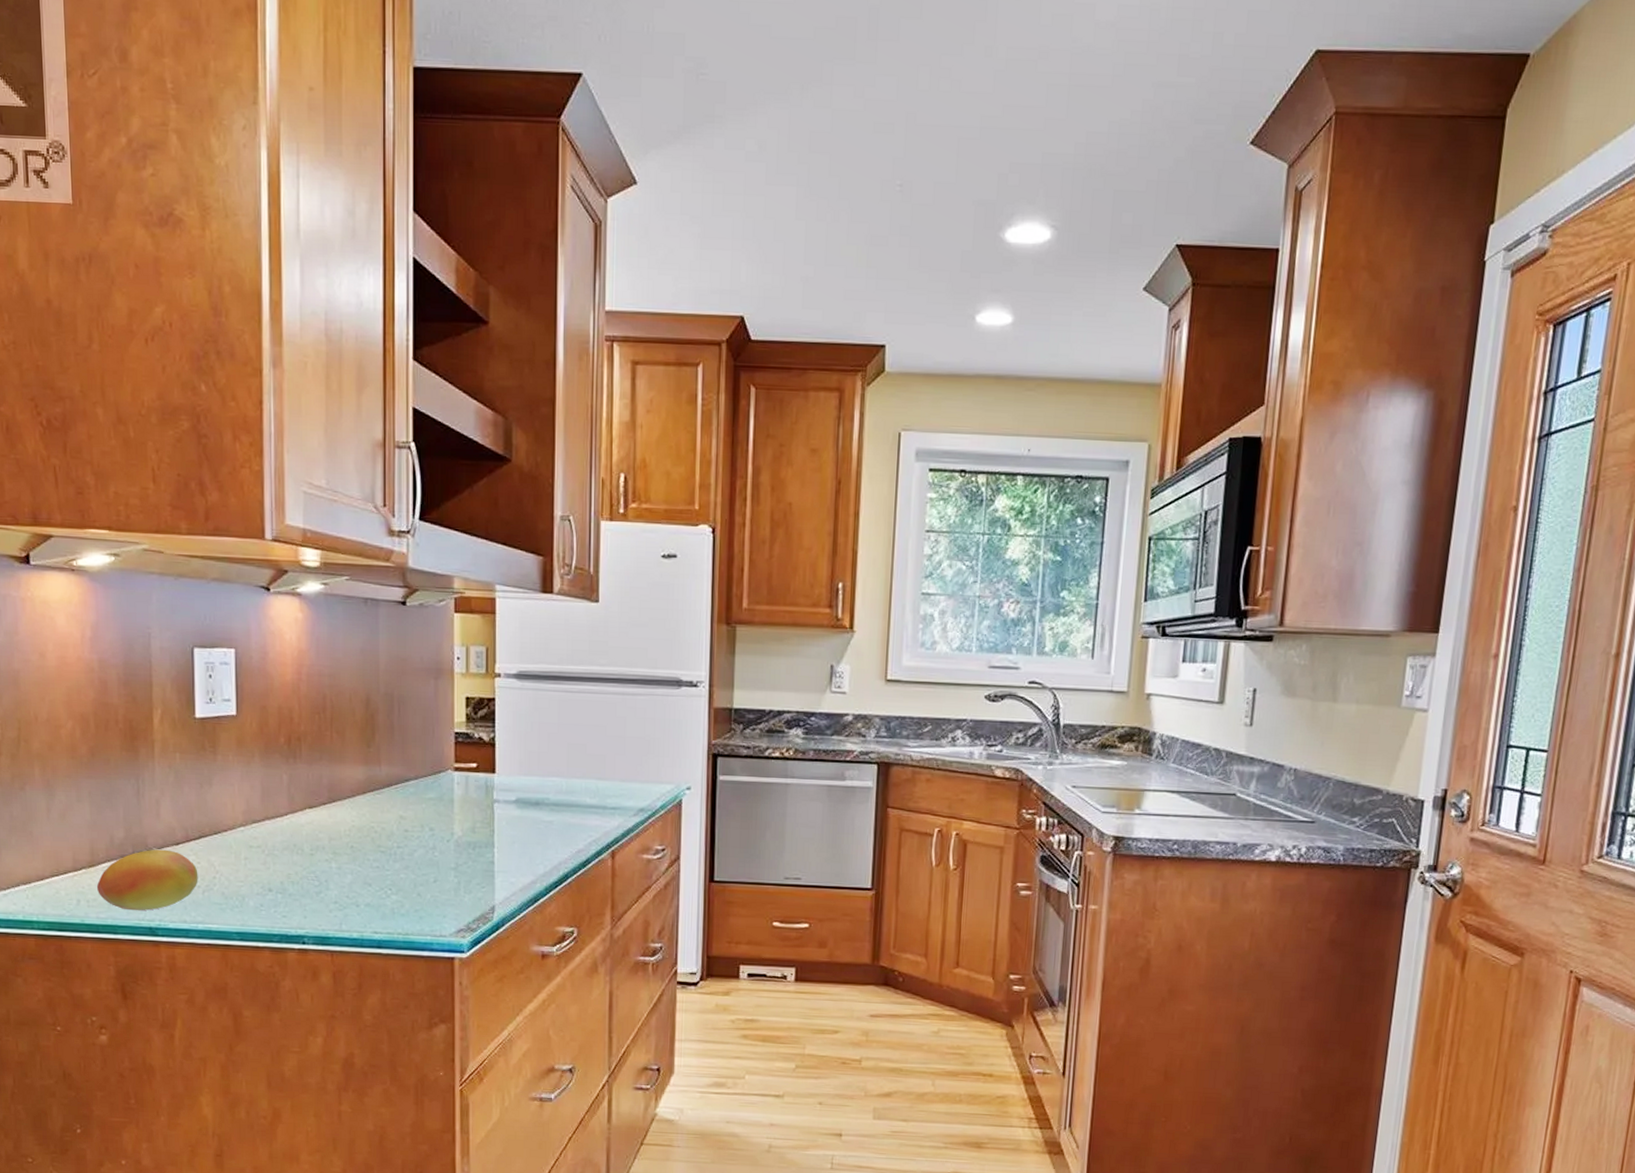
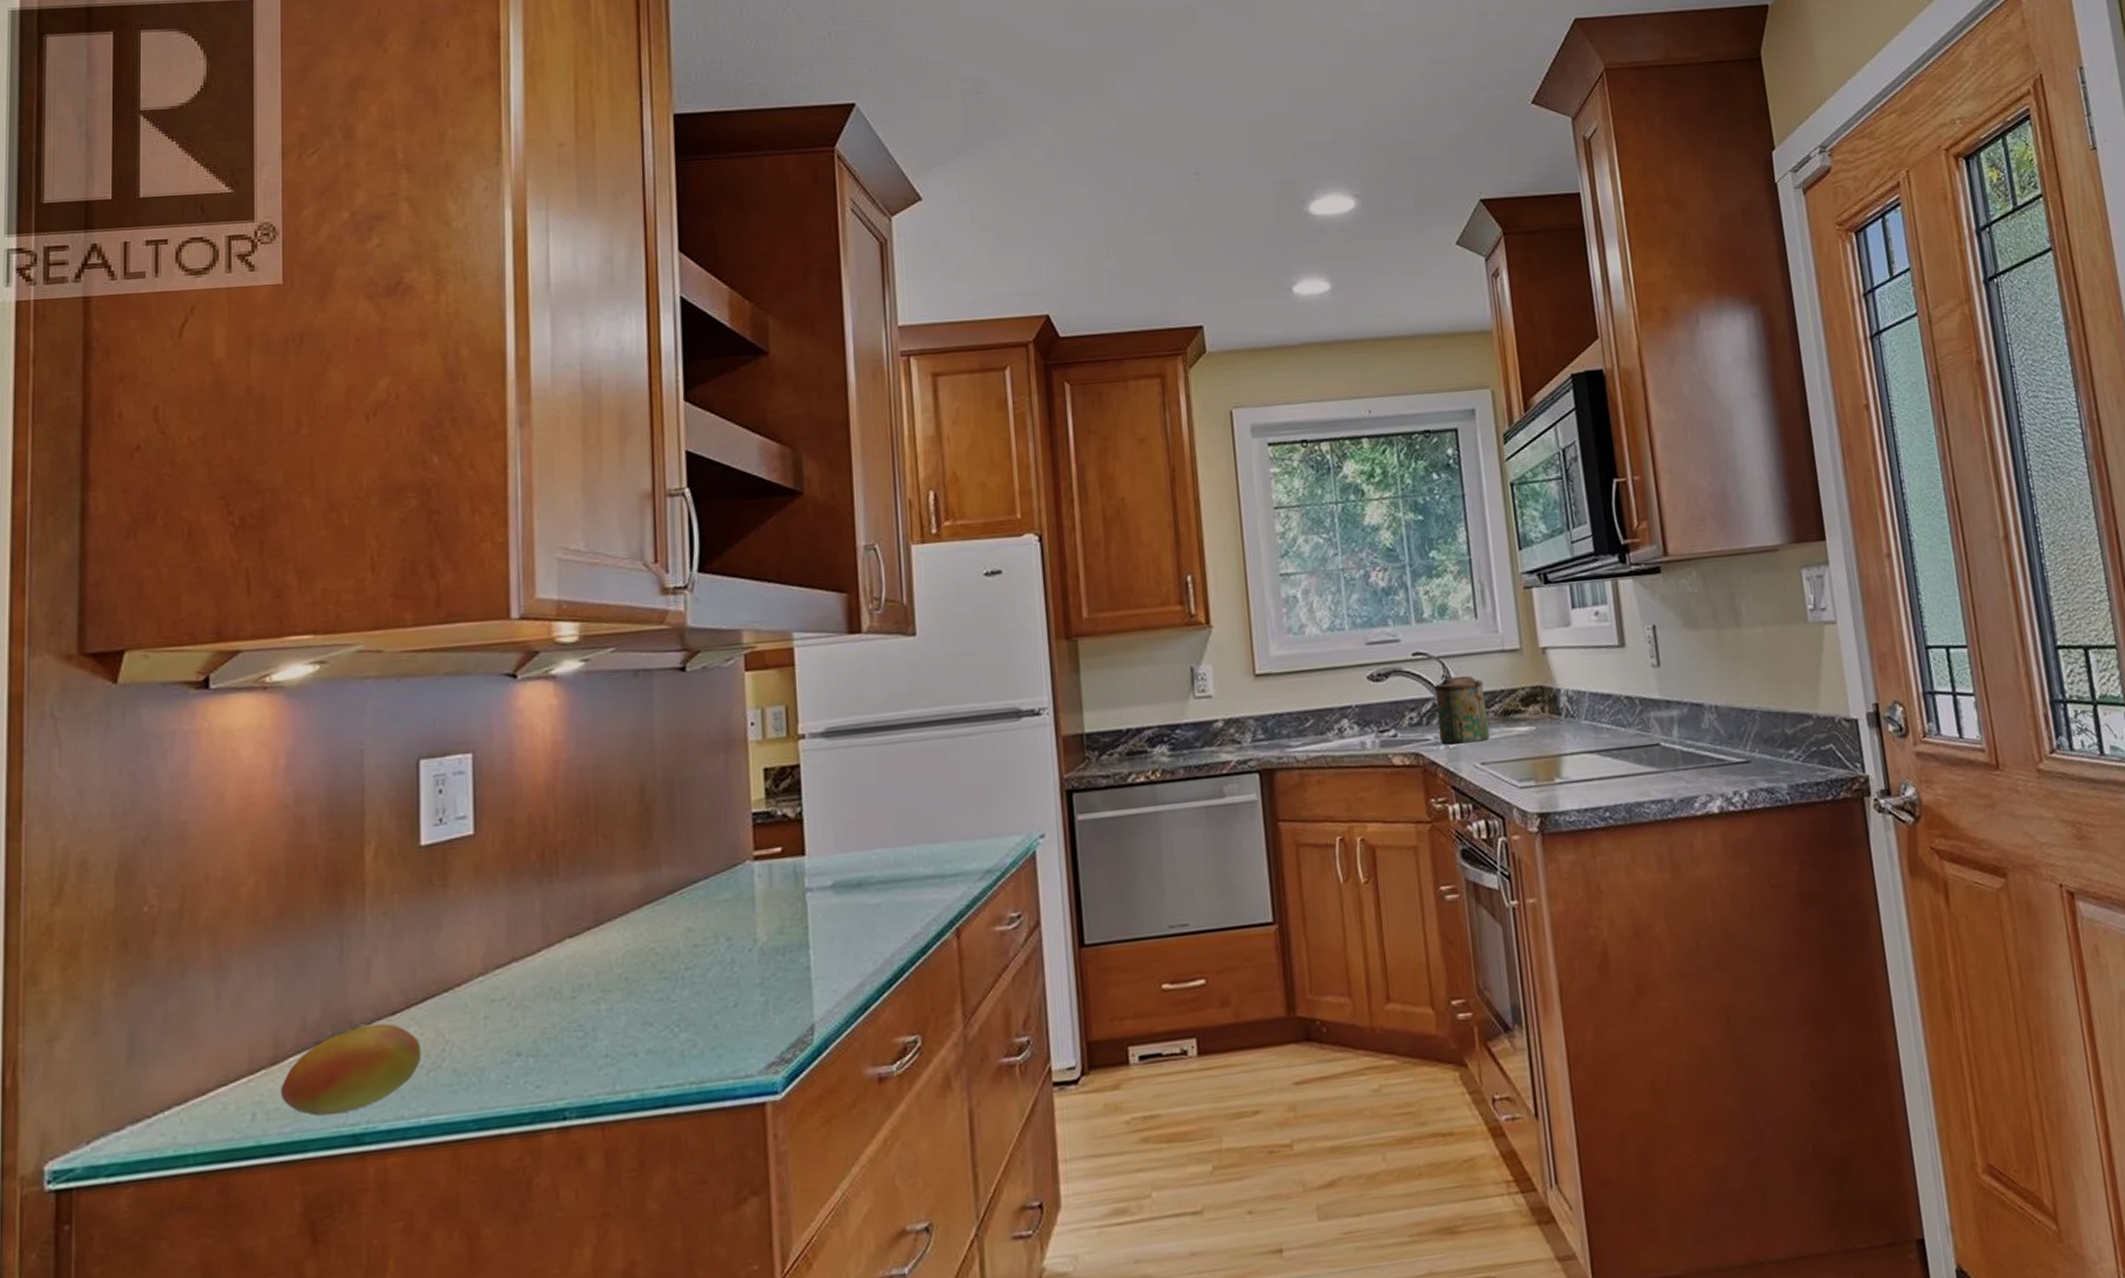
canister: none [1039,708,1088,769] -> present [1434,676,1490,745]

